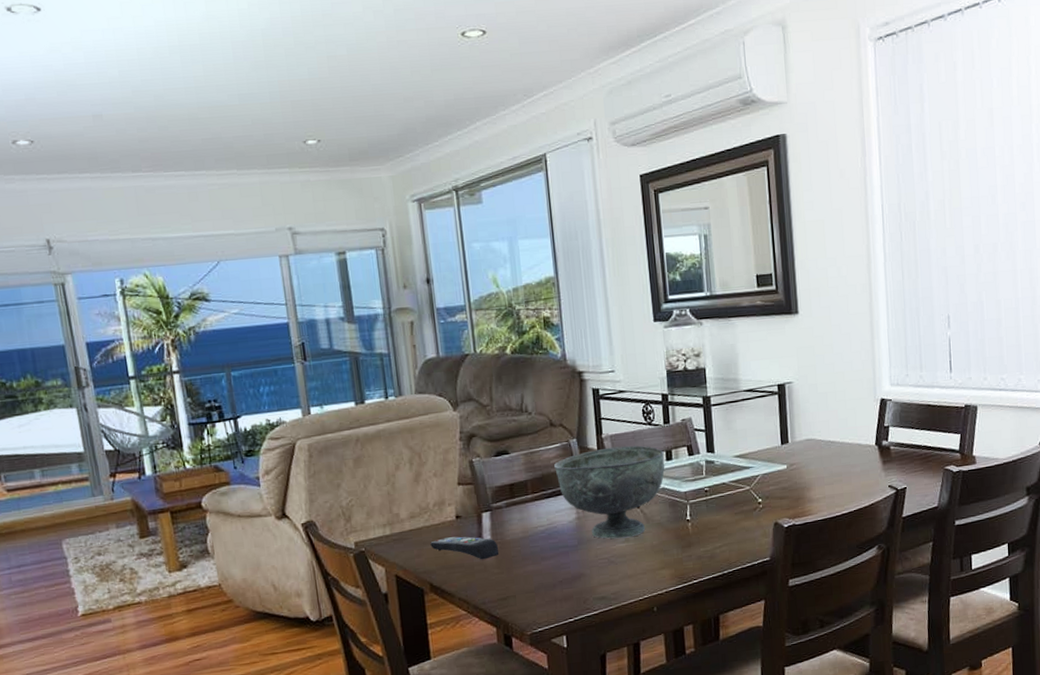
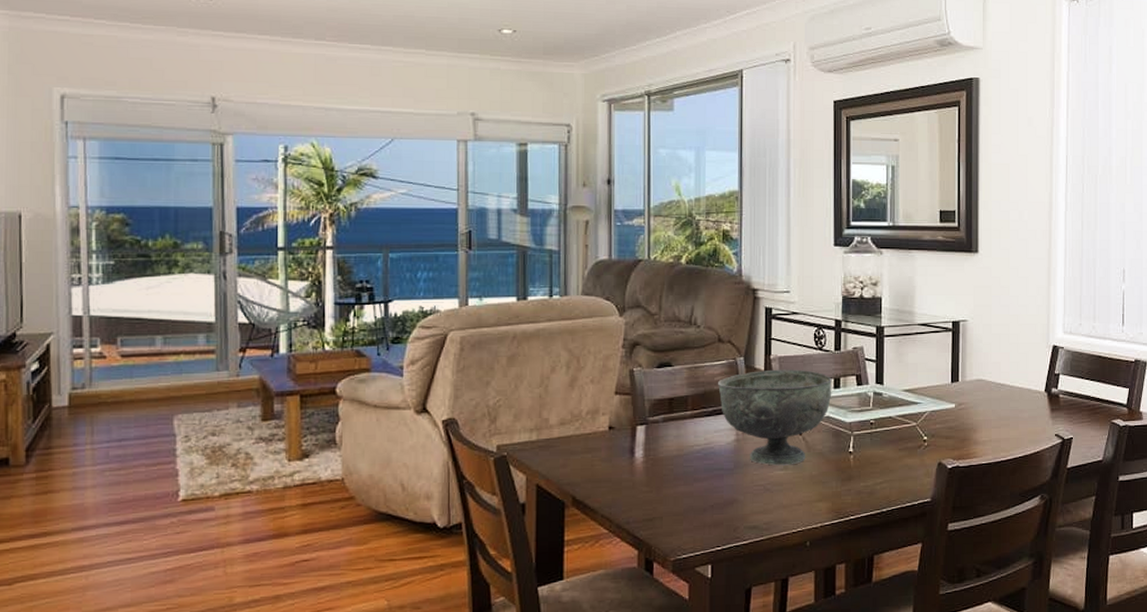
remote control: present [430,536,499,560] -> none [578,449,651,476]

